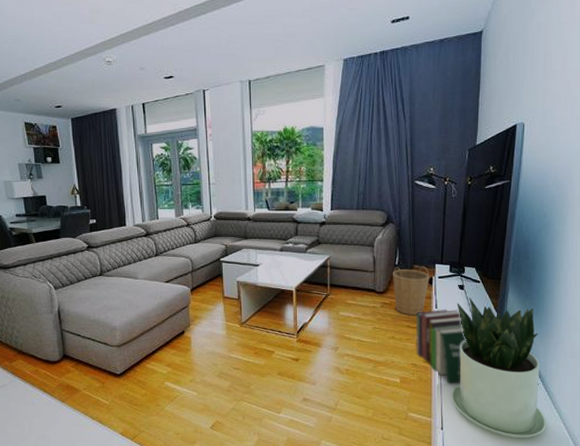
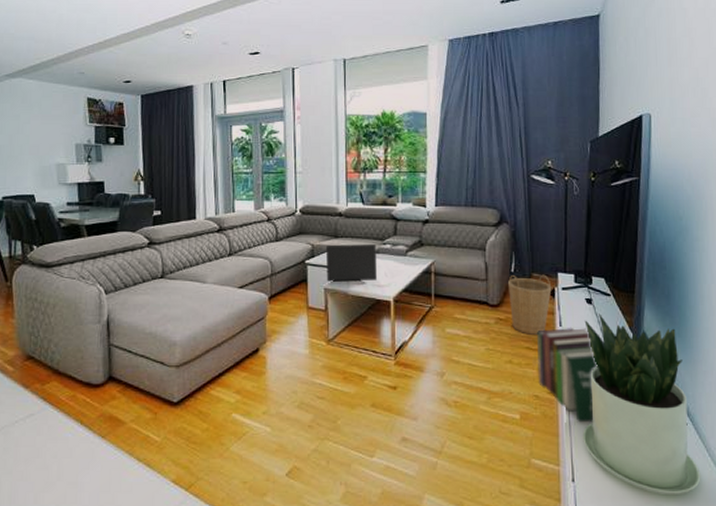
laptop: none [237,244,281,276] -> present [325,244,377,282]

